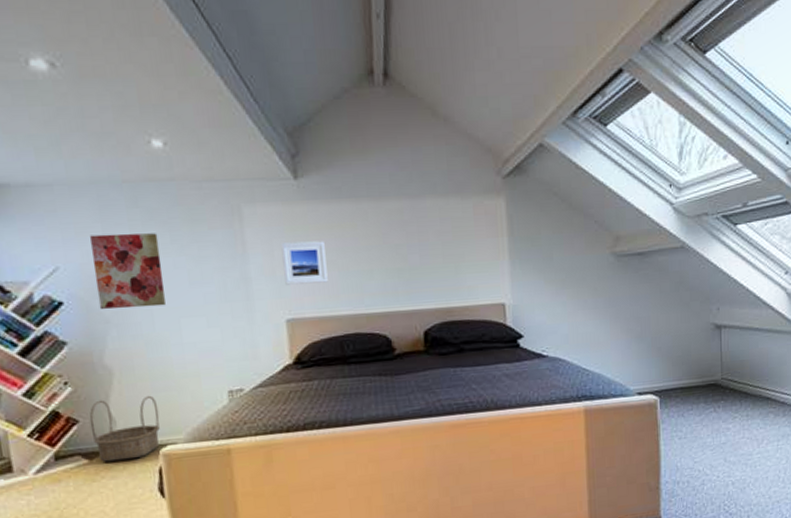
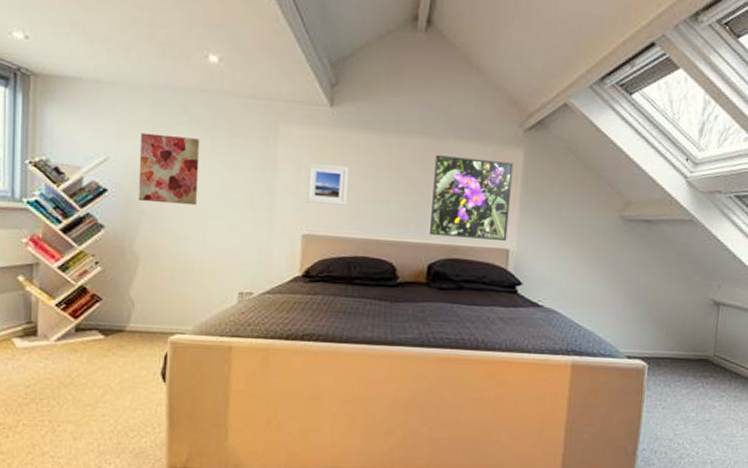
basket: present [89,395,160,462] -> none [111,282,174,342]
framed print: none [414,213,501,300] -> present [430,155,514,241]

